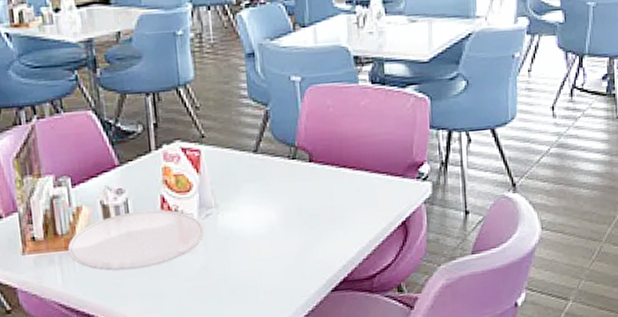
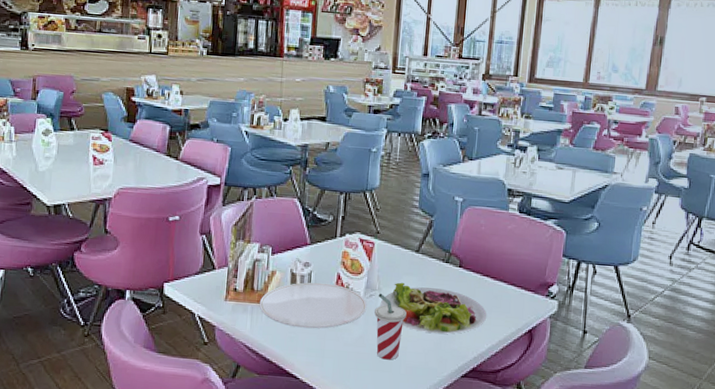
beverage cup: none [215,210,255,289] -> present [374,293,407,360]
salad plate: none [220,191,351,248] -> present [380,282,487,334]

